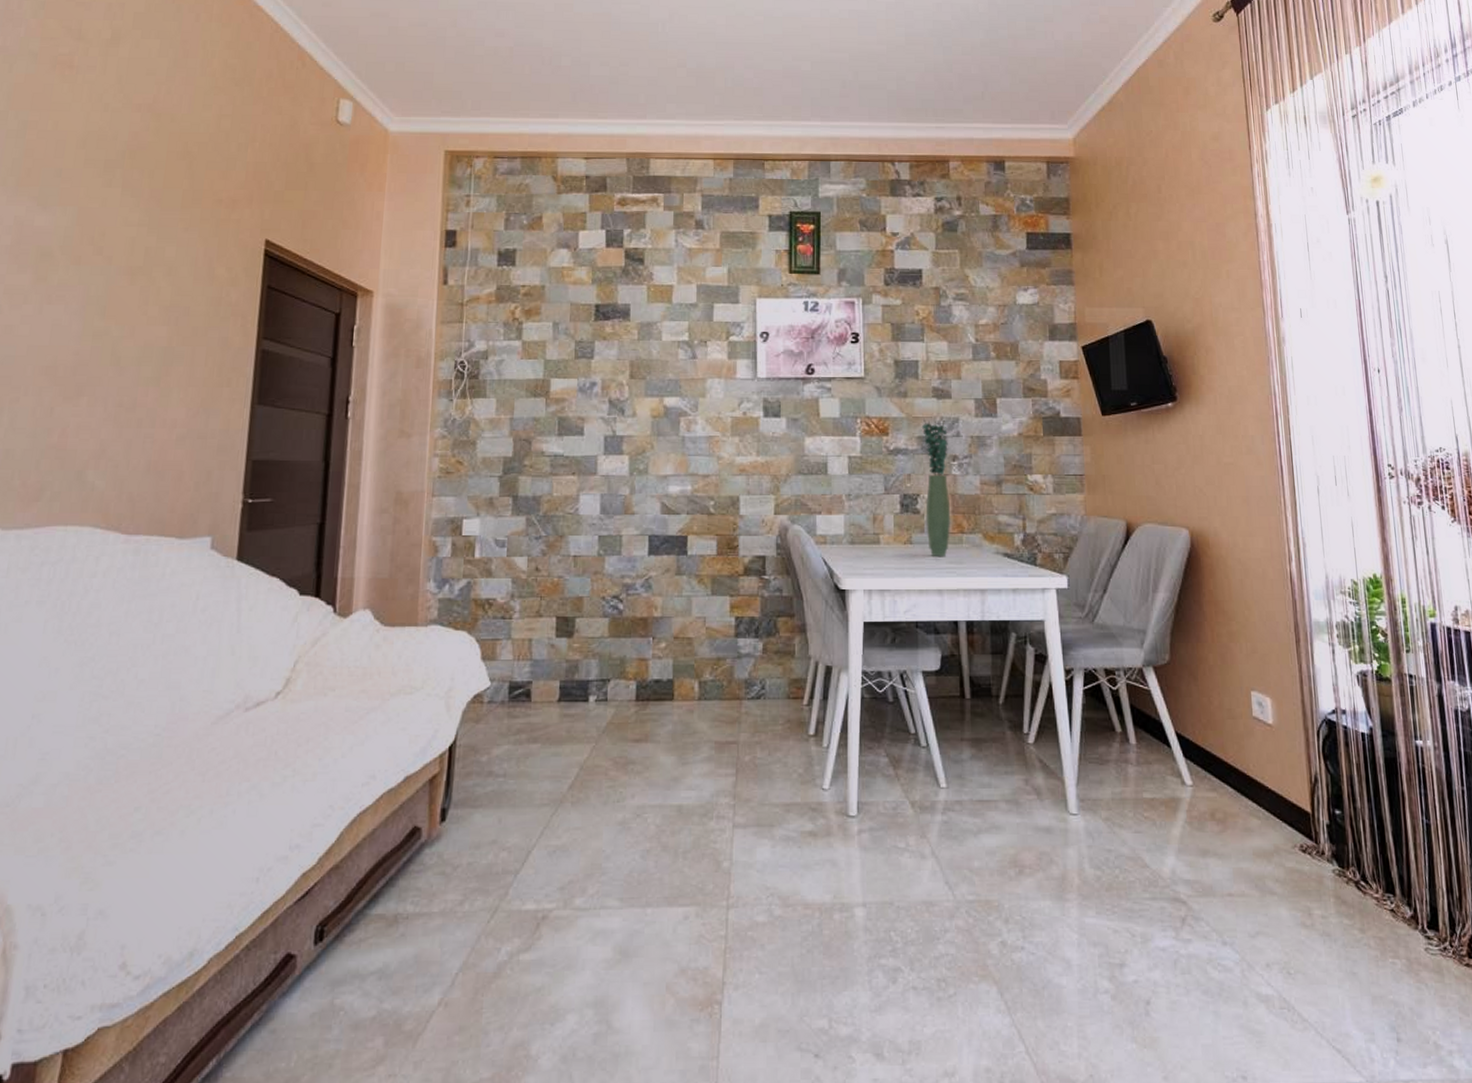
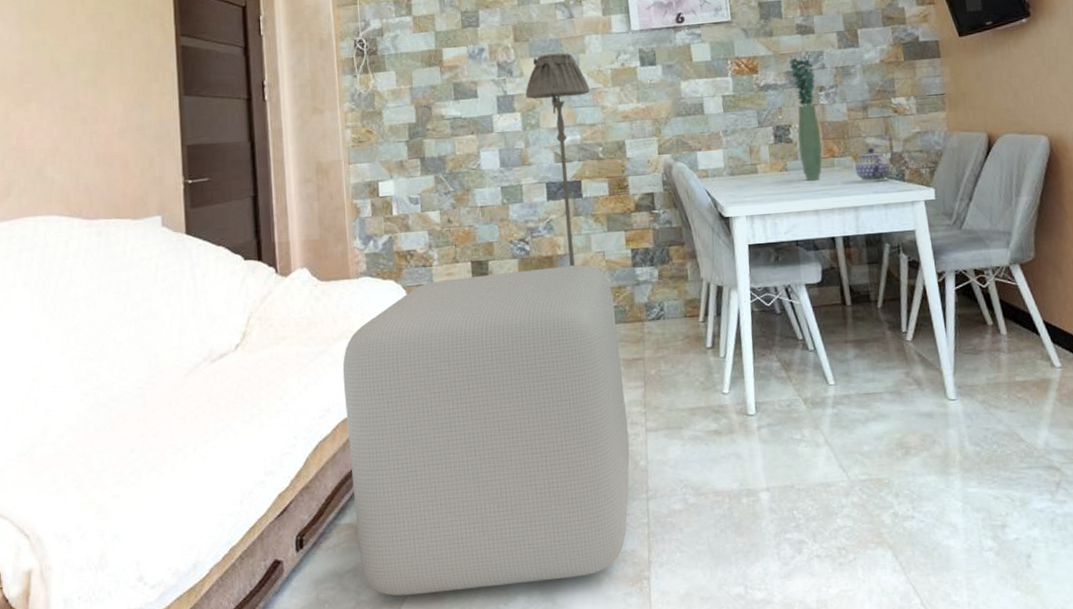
pouf: none [388,630,714,1007] -> present [342,265,630,596]
floor lamp: none [636,395,706,632] -> present [525,53,590,267]
teapot: none [984,526,1022,564] -> present [854,147,891,183]

